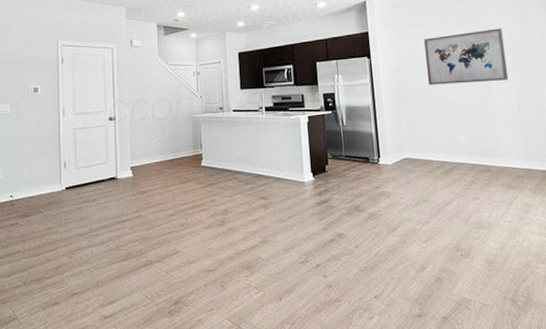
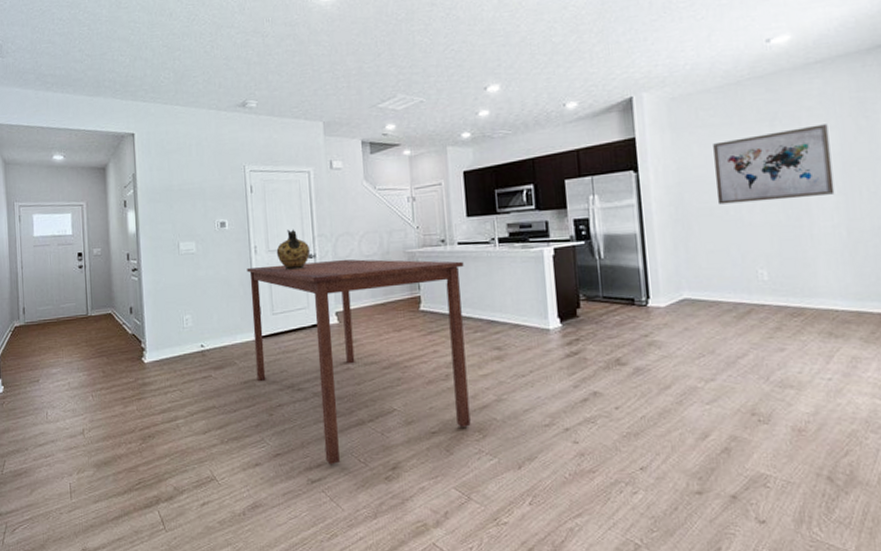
dining table: none [55,122,241,302] -> present [246,259,471,465]
ceramic jug: none [82,95,111,130] -> present [276,229,311,270]

